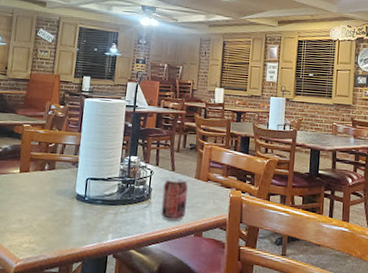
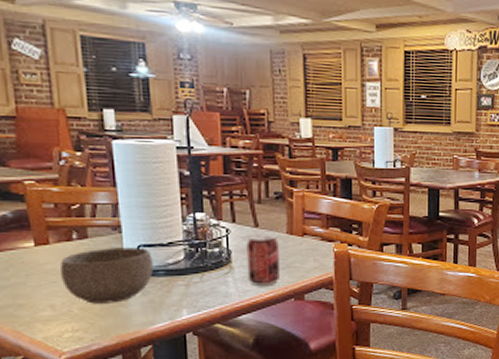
bowl: none [31,178,95,223] -> present [59,247,153,304]

